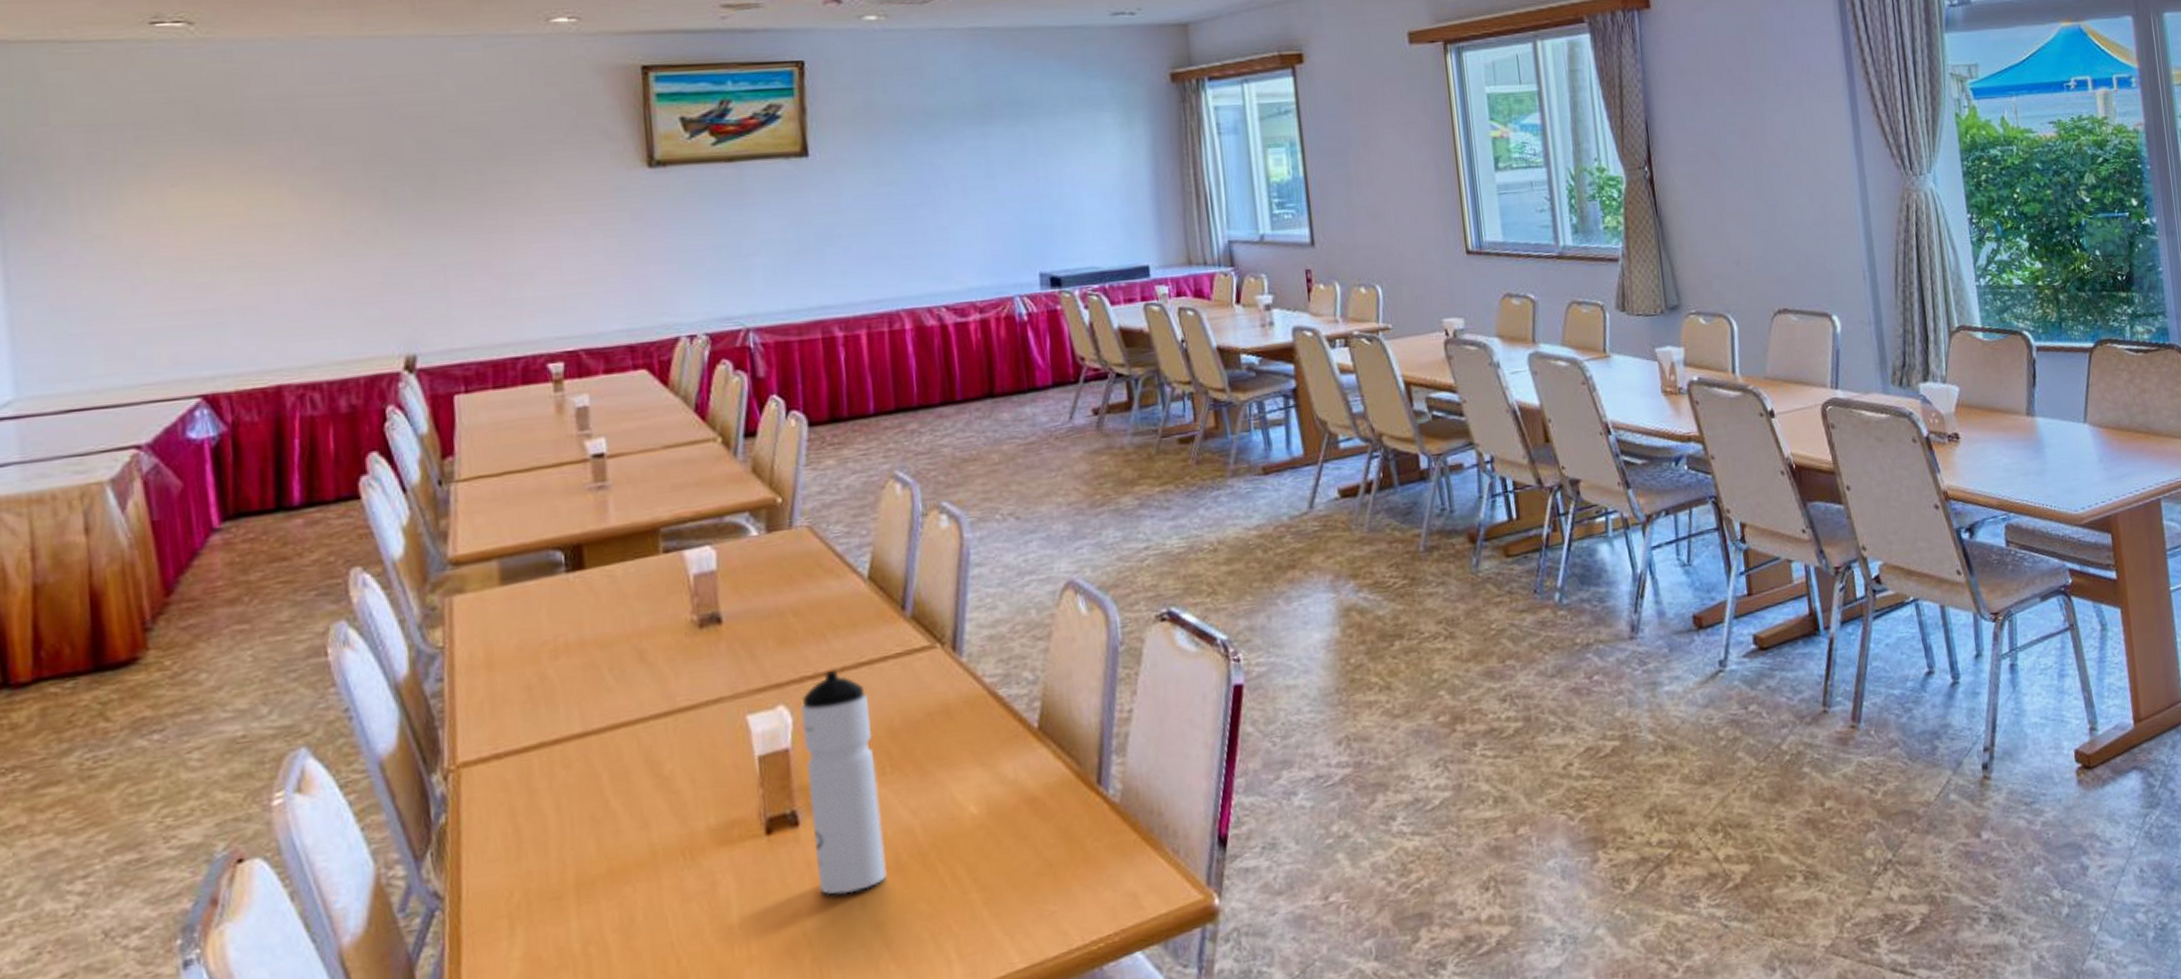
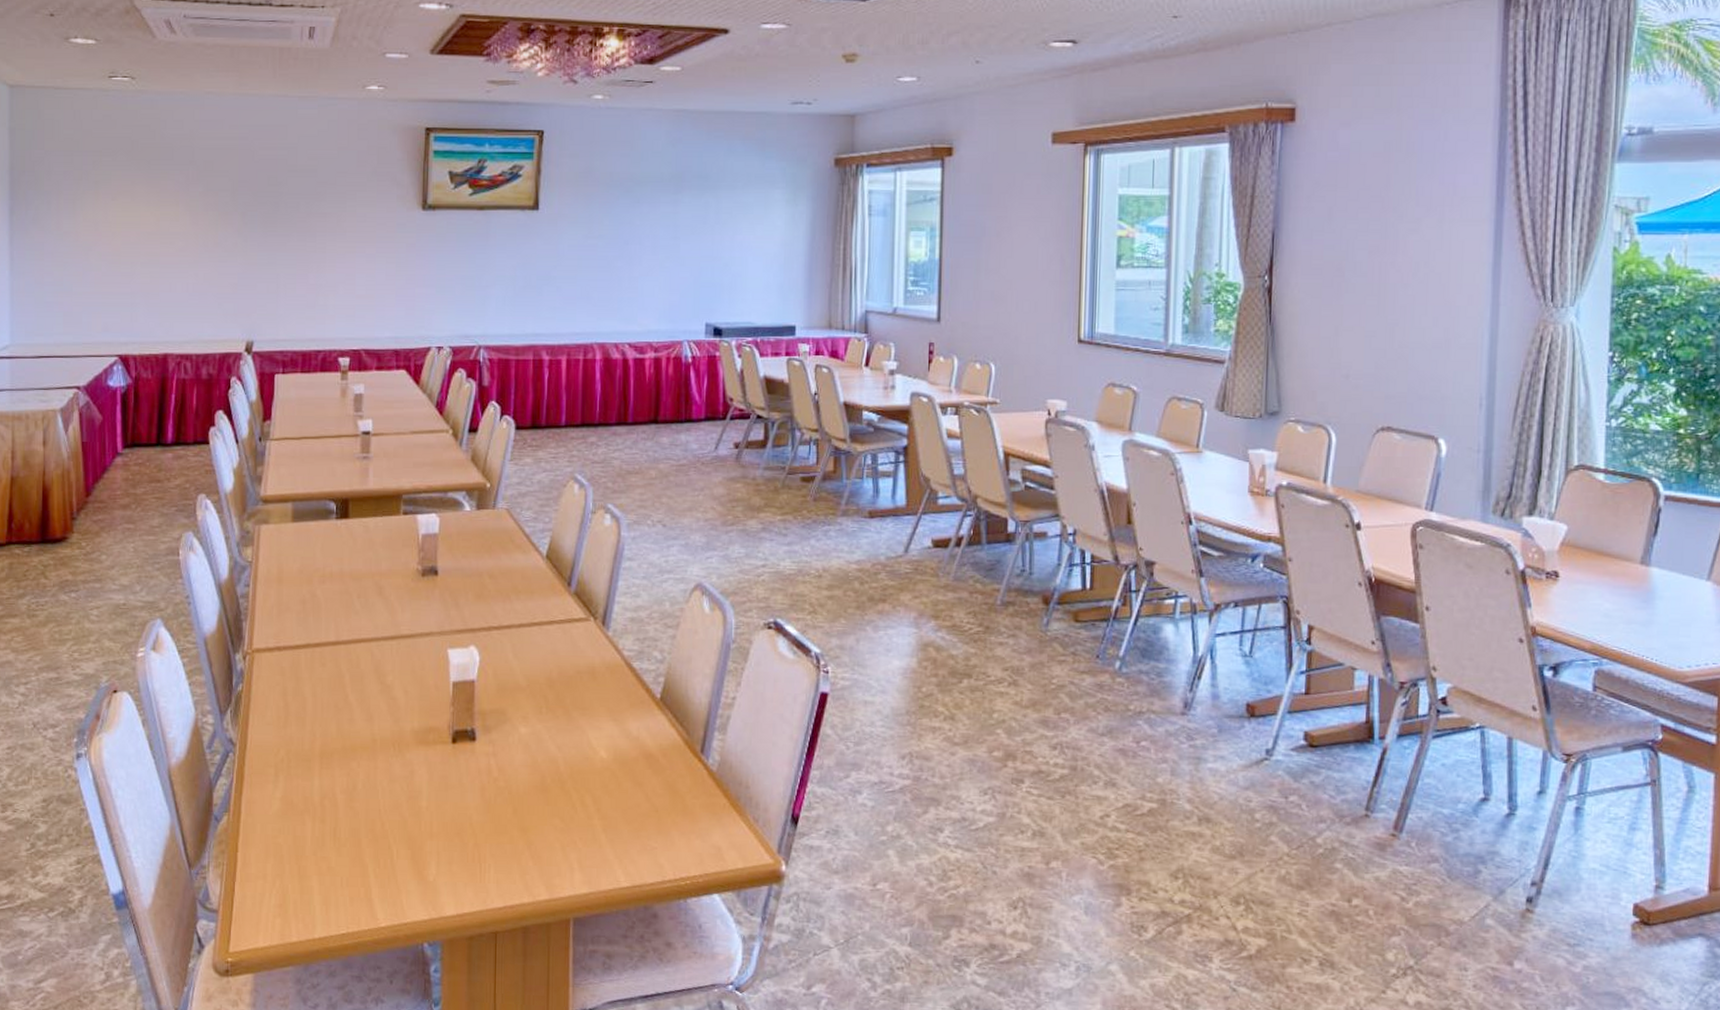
water bottle: present [800,670,887,895] -> none [484,626,536,801]

